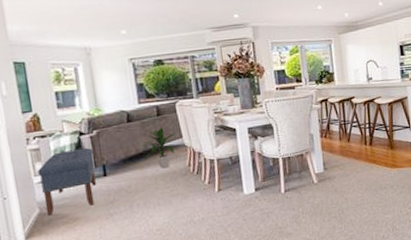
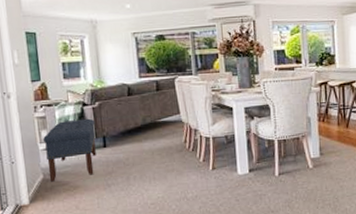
indoor plant: present [143,127,176,169] -> none [141,102,173,144]

